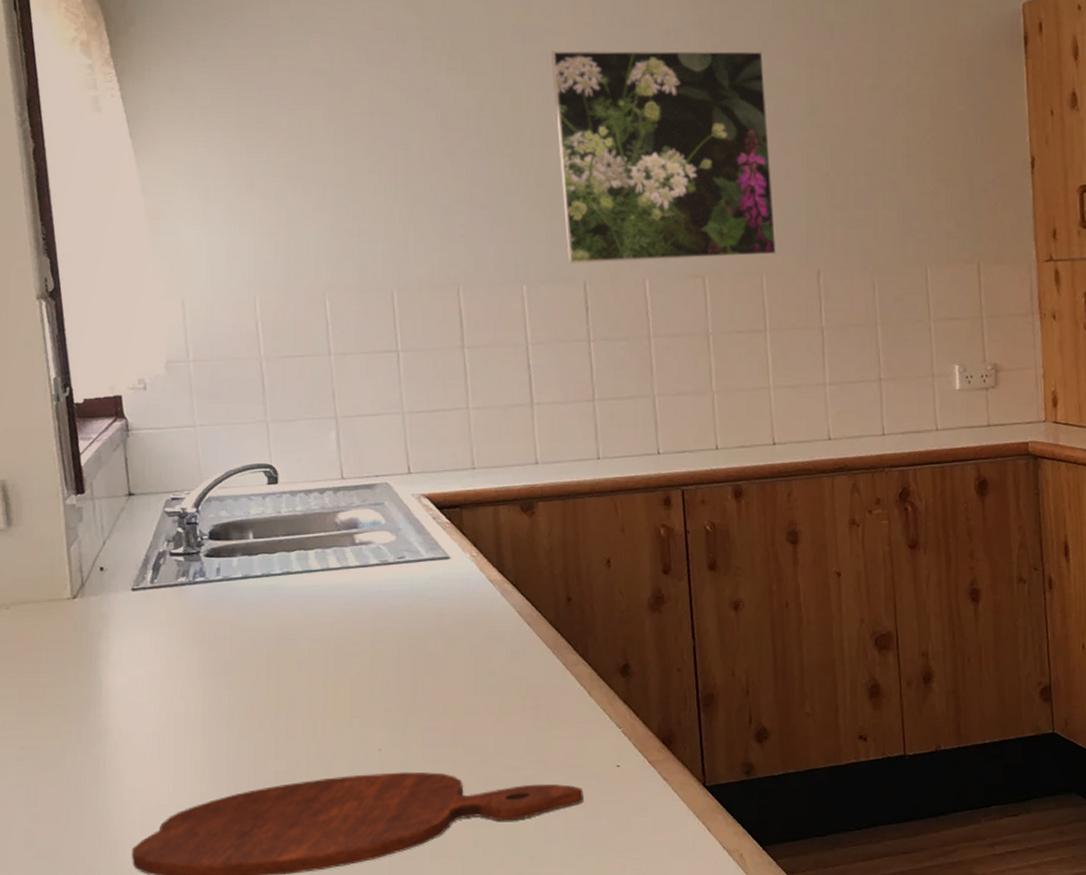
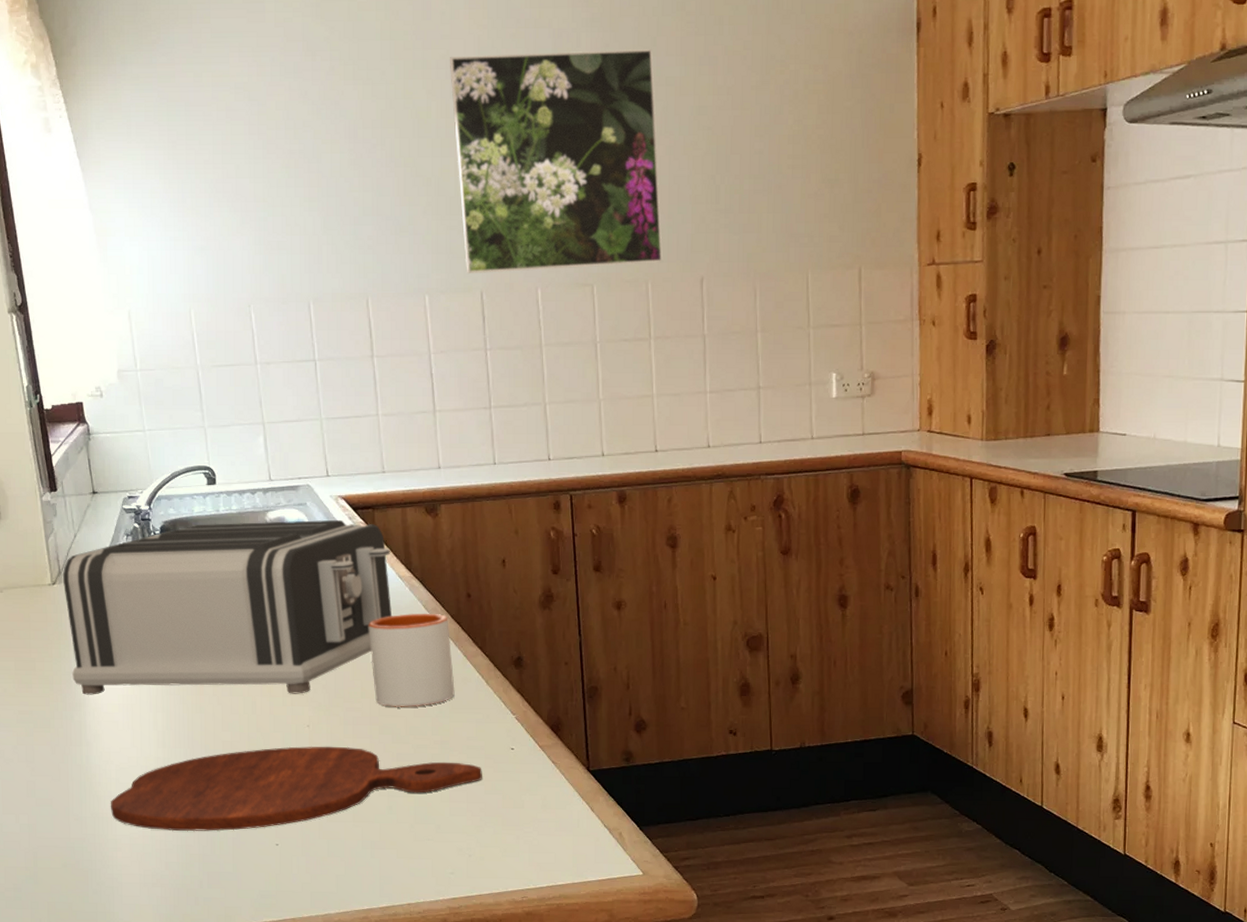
toaster: none [86,520,480,725] -> present [63,519,391,695]
mug: none [453,619,552,725] -> present [368,613,455,707]

